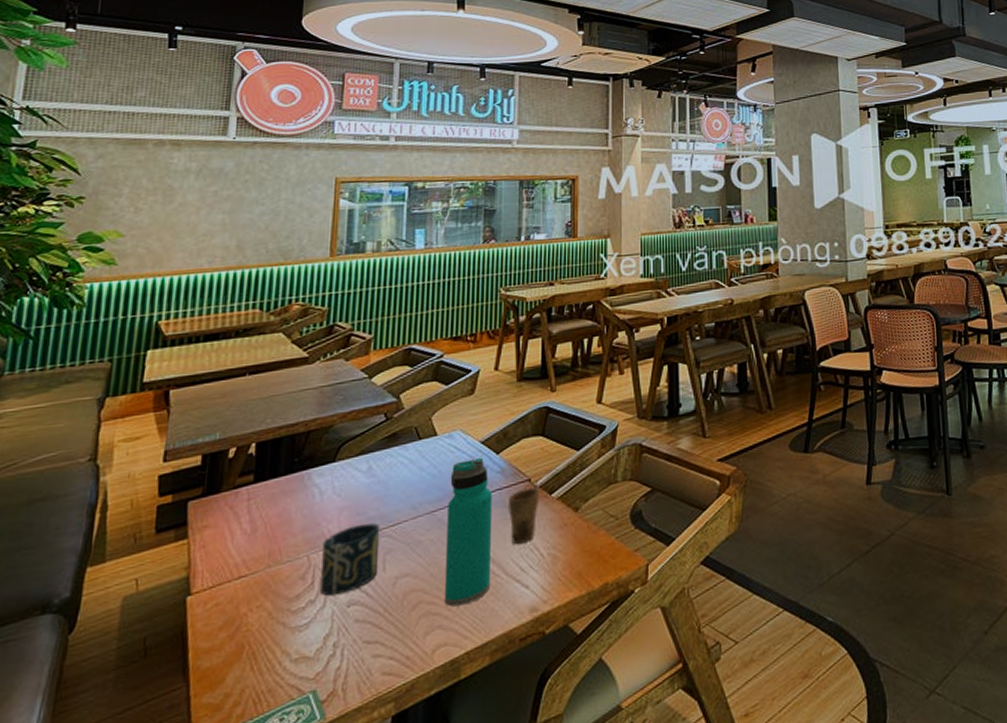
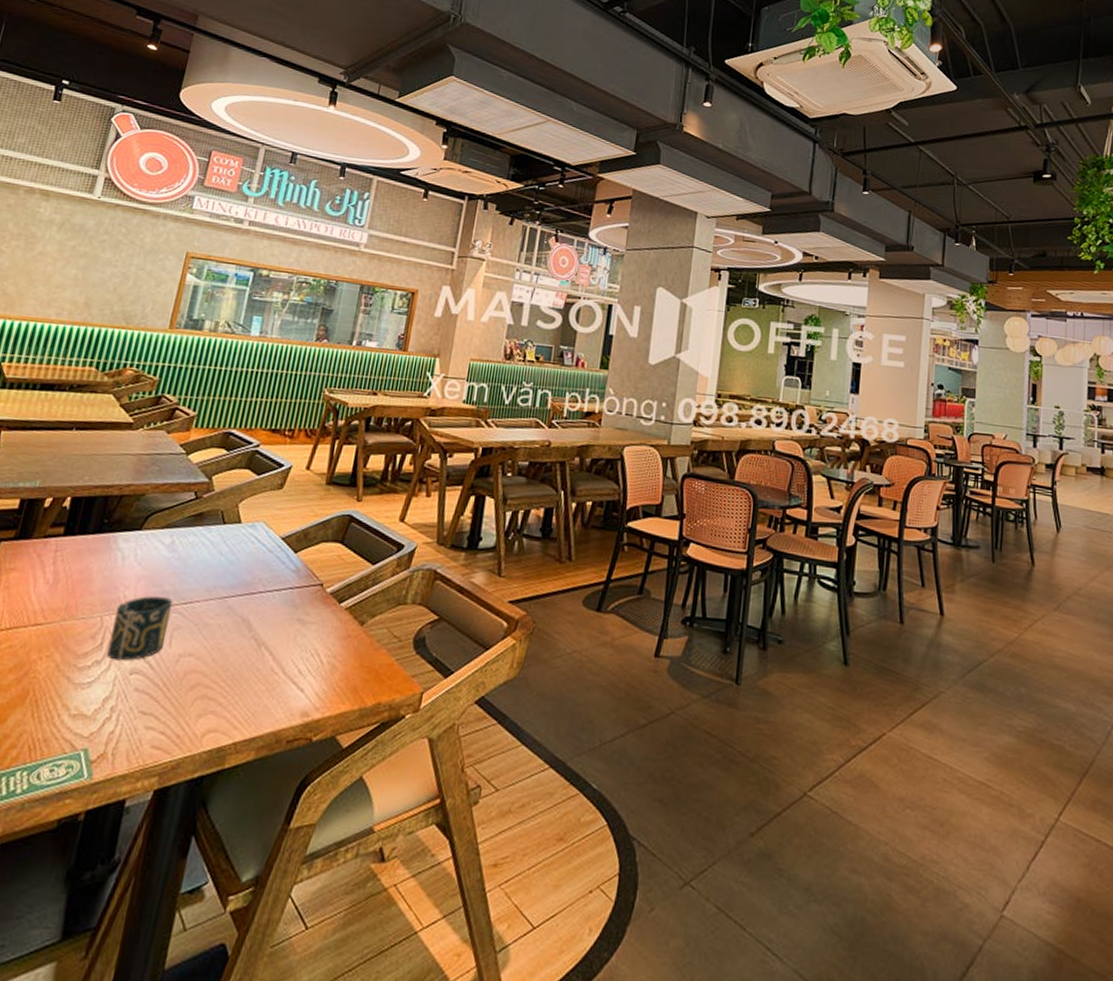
water bottle: present [444,457,493,607] -> none [221,553,285,696]
cup: present [508,481,539,545] -> none [294,588,331,647]

